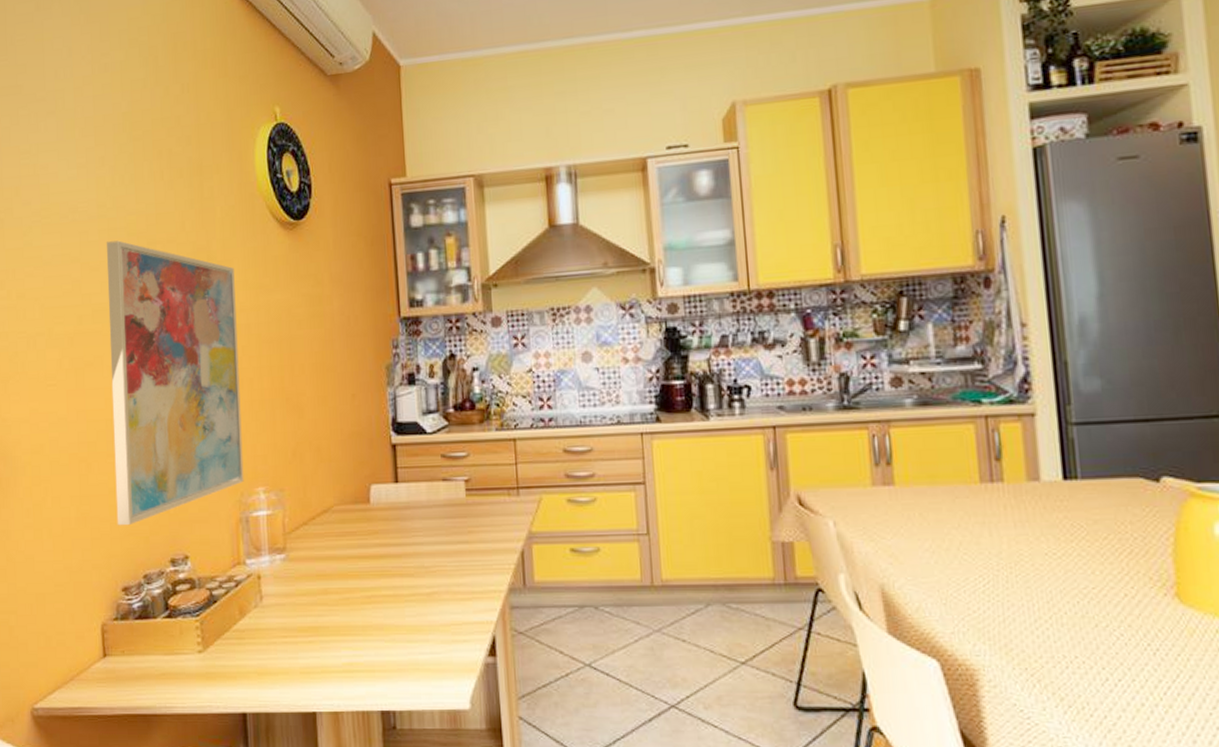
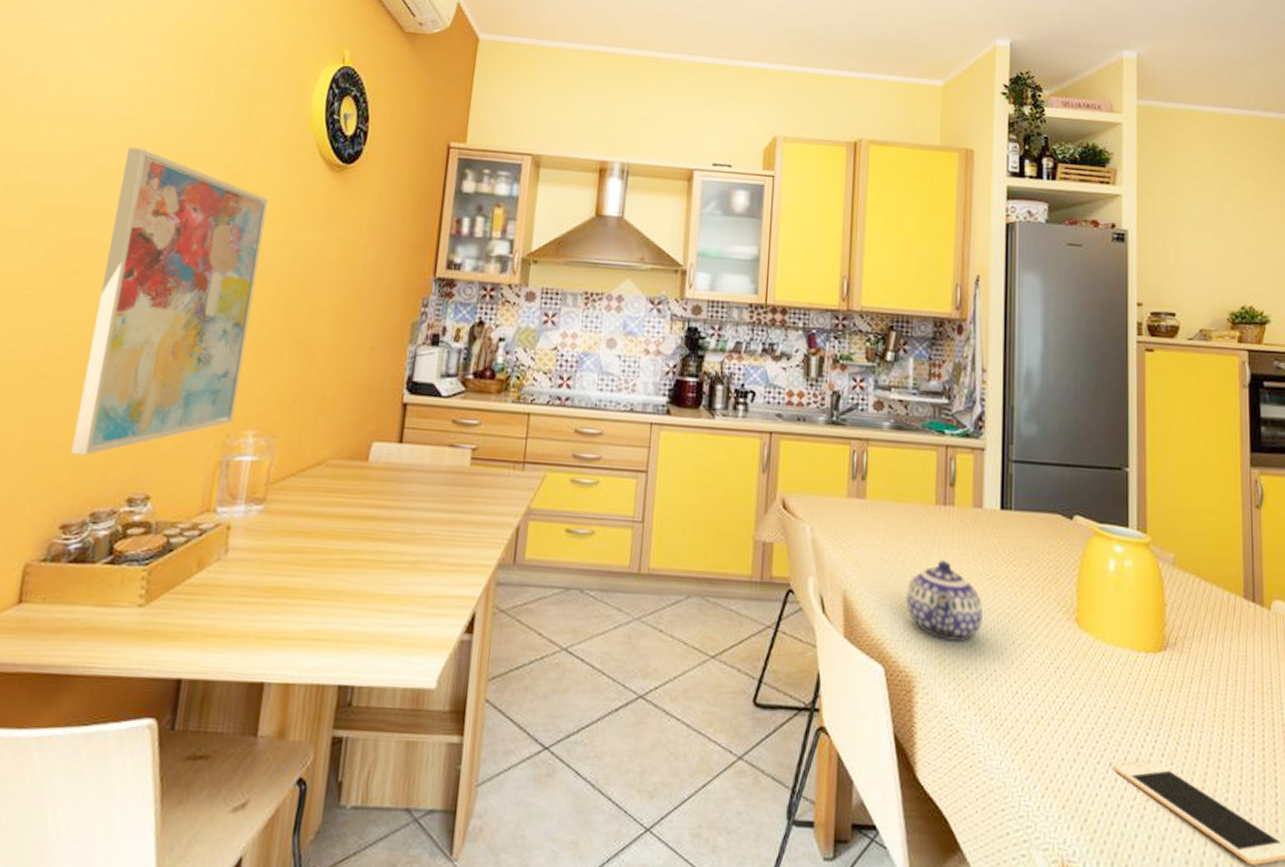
teapot: none [956,542,1054,630] -> present [906,559,982,643]

